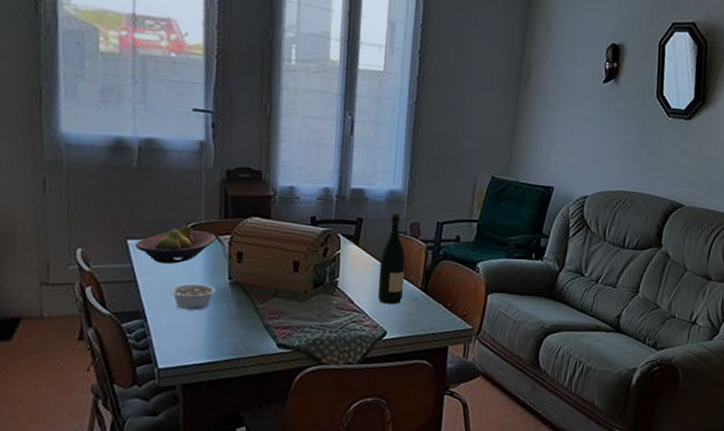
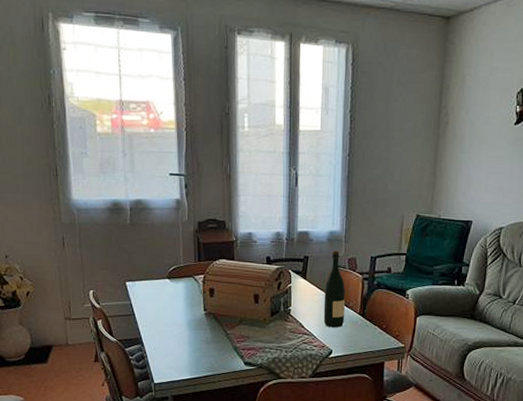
fruit bowl: present [135,224,216,264] -> none [132,268,193,300]
legume: present [170,283,216,311] -> none [160,315,195,337]

